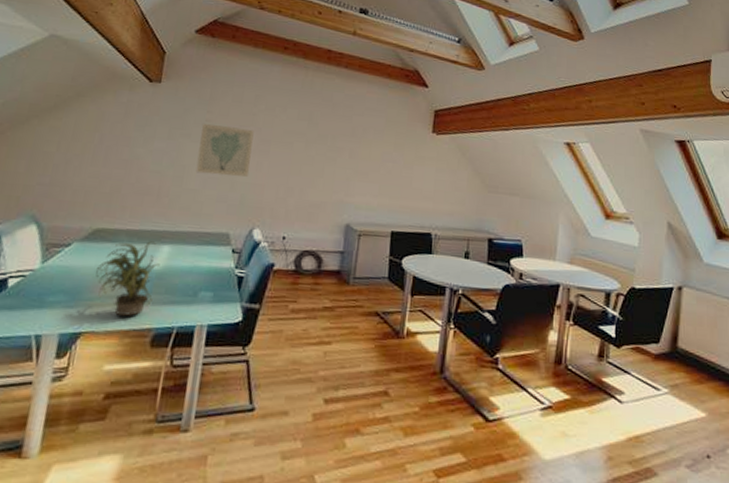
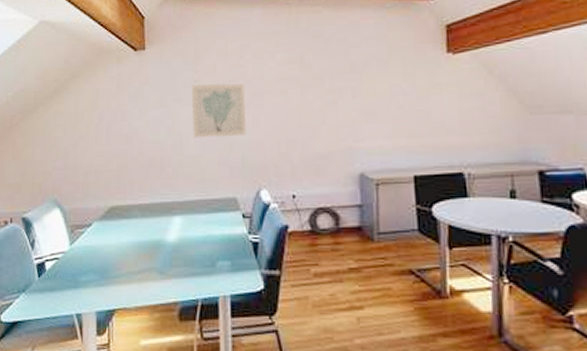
potted plant: present [95,241,160,316] -> none [118,214,175,291]

